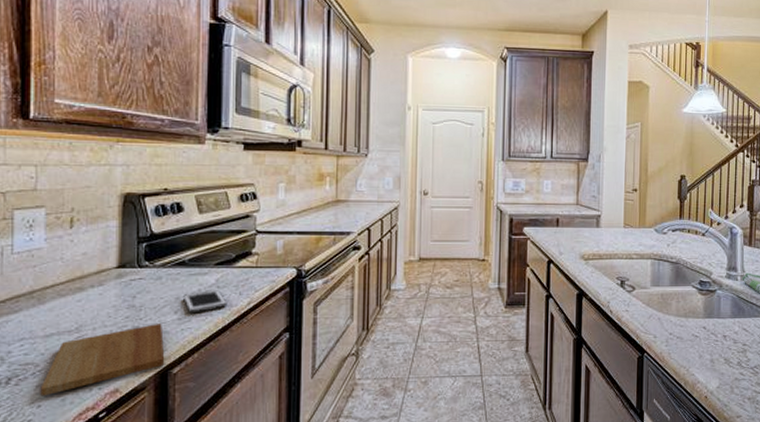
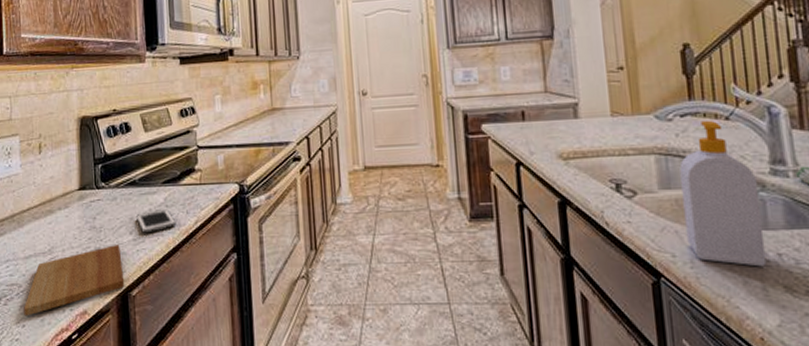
soap bottle: none [665,235,717,345] -> present [679,120,767,267]

